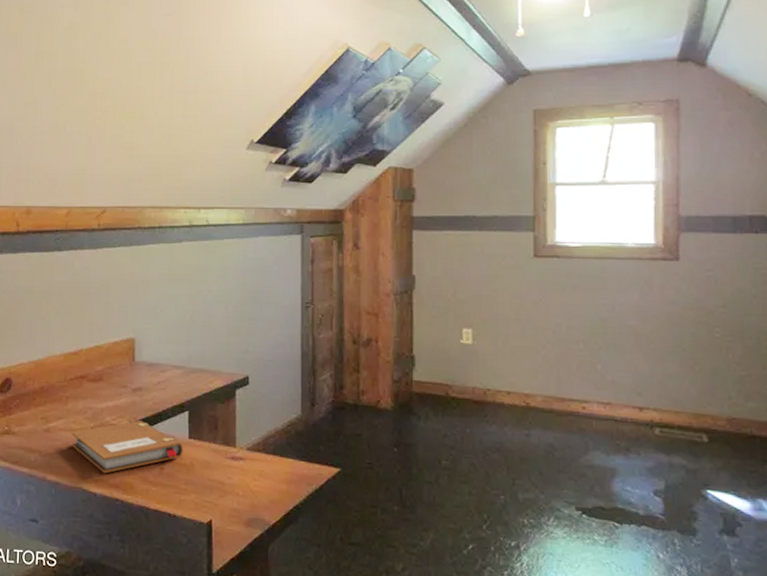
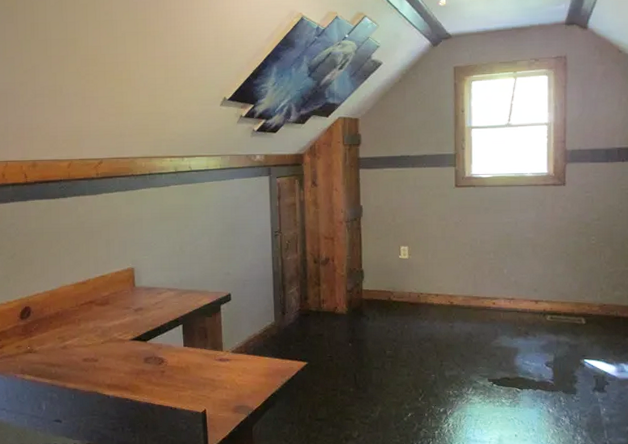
notebook: present [71,421,183,474] -> none [85,335,179,379]

